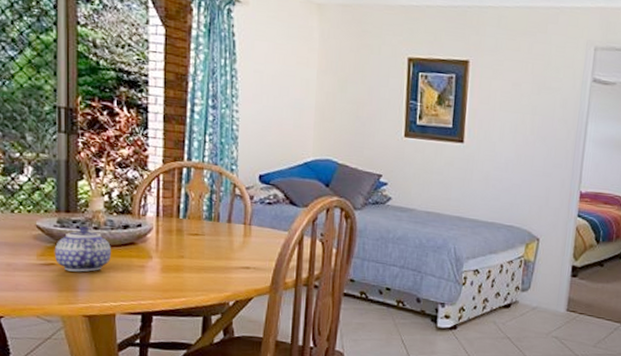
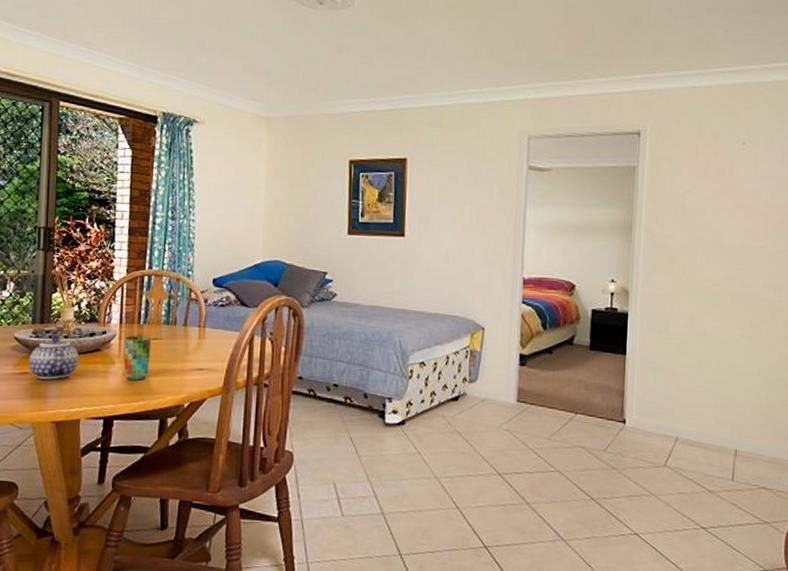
cup: none [161,230,192,276] -> present [123,336,152,380]

